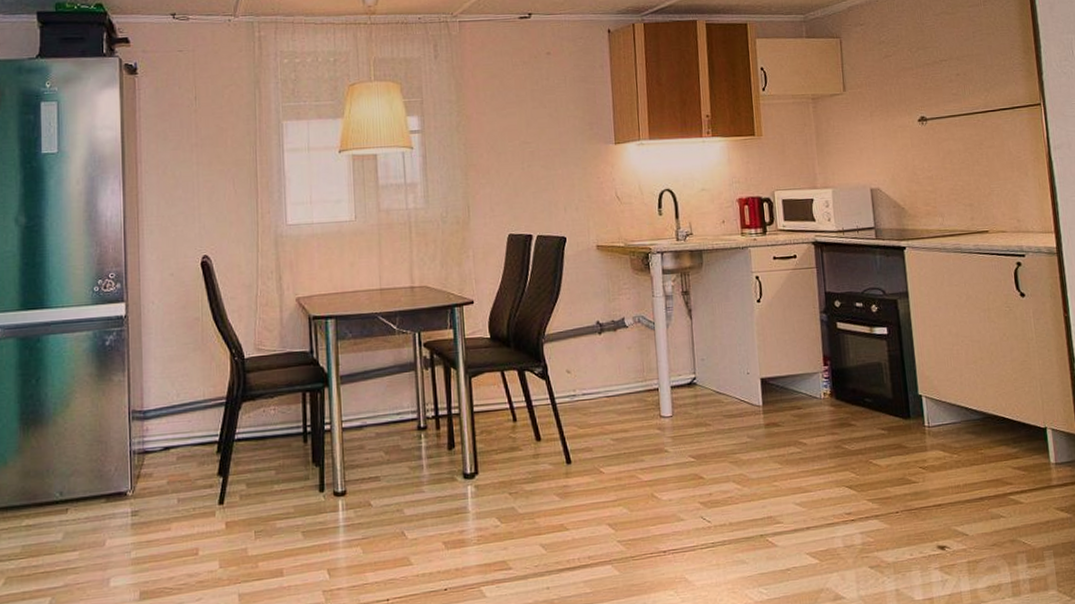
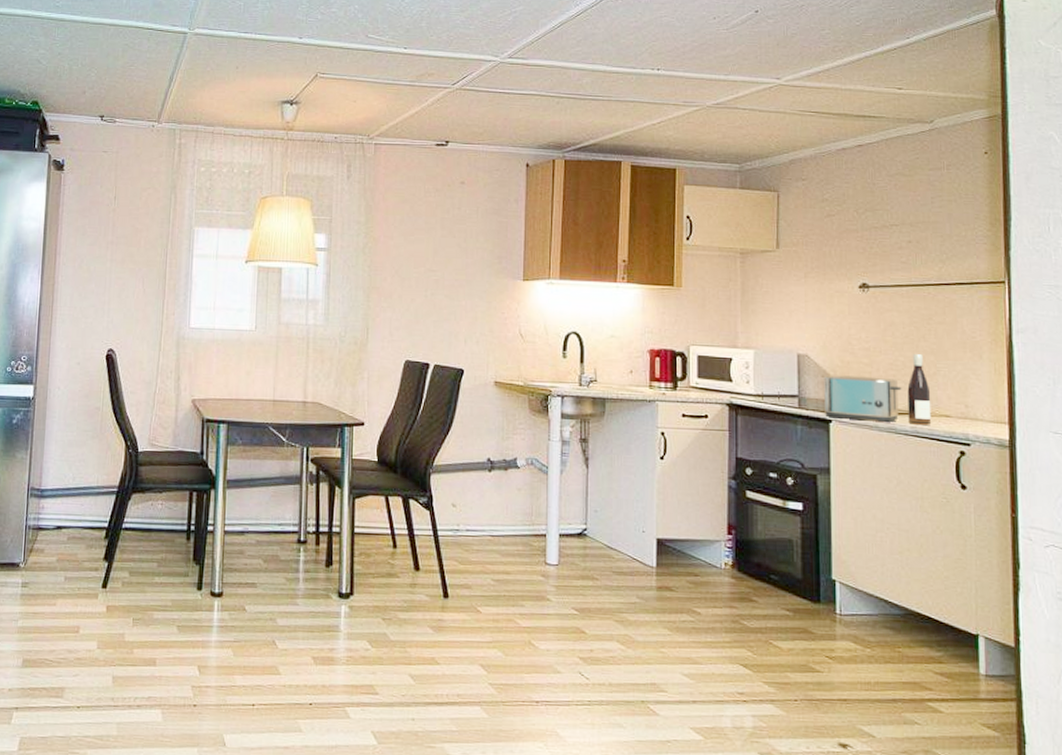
toaster: none [895,202,963,245] -> present [824,375,902,423]
bottle: none [967,176,991,243] -> present [907,353,932,425]

